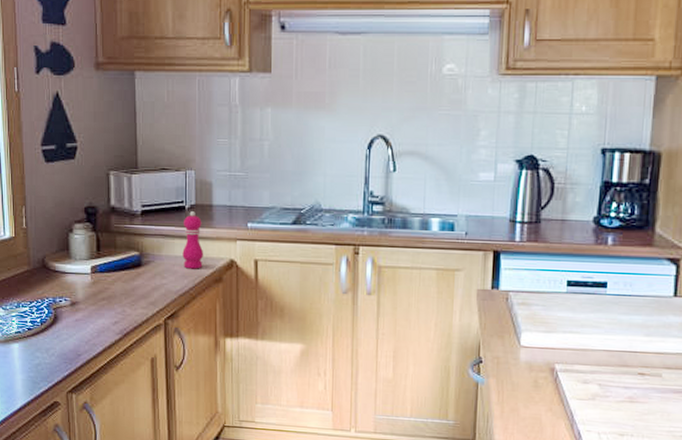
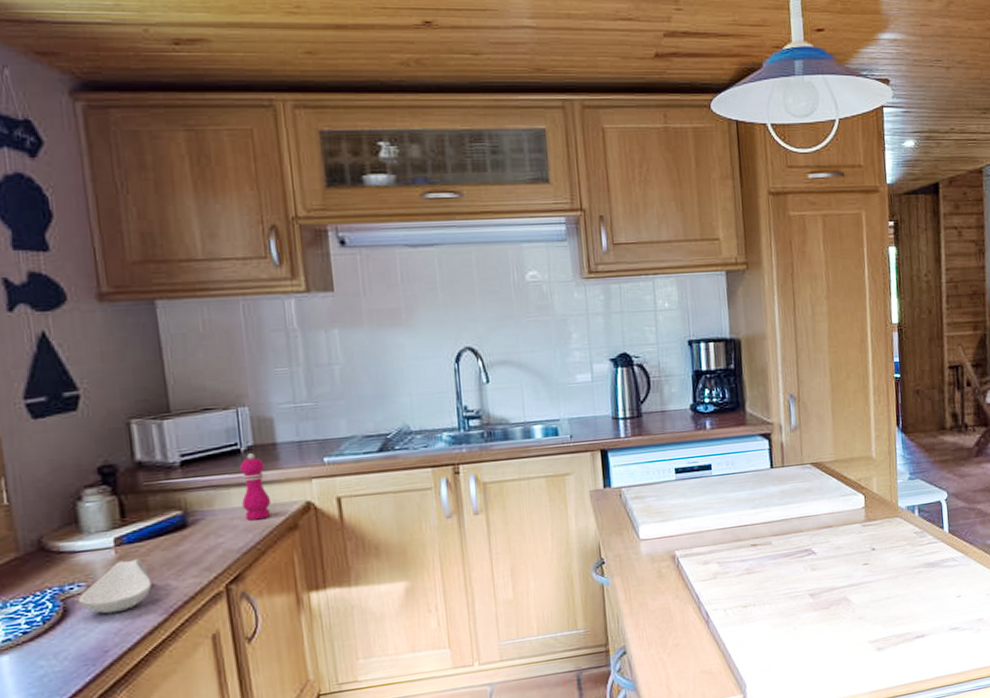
spoon rest: none [64,285,113,326] -> present [78,559,152,614]

